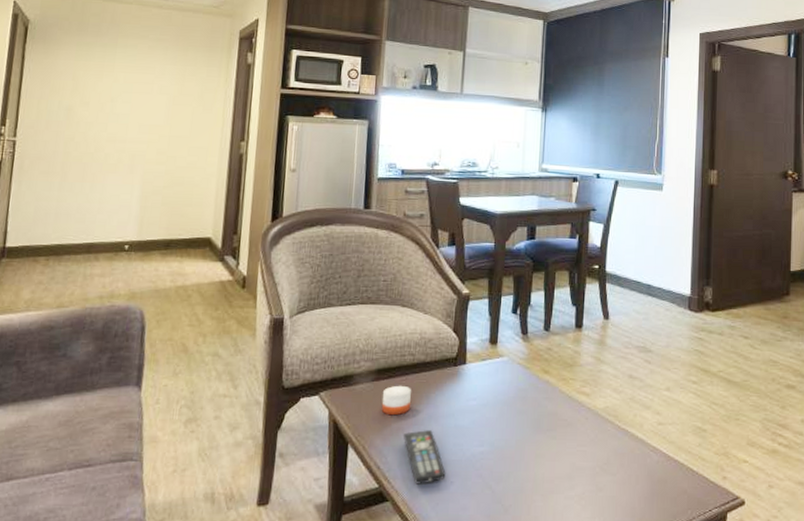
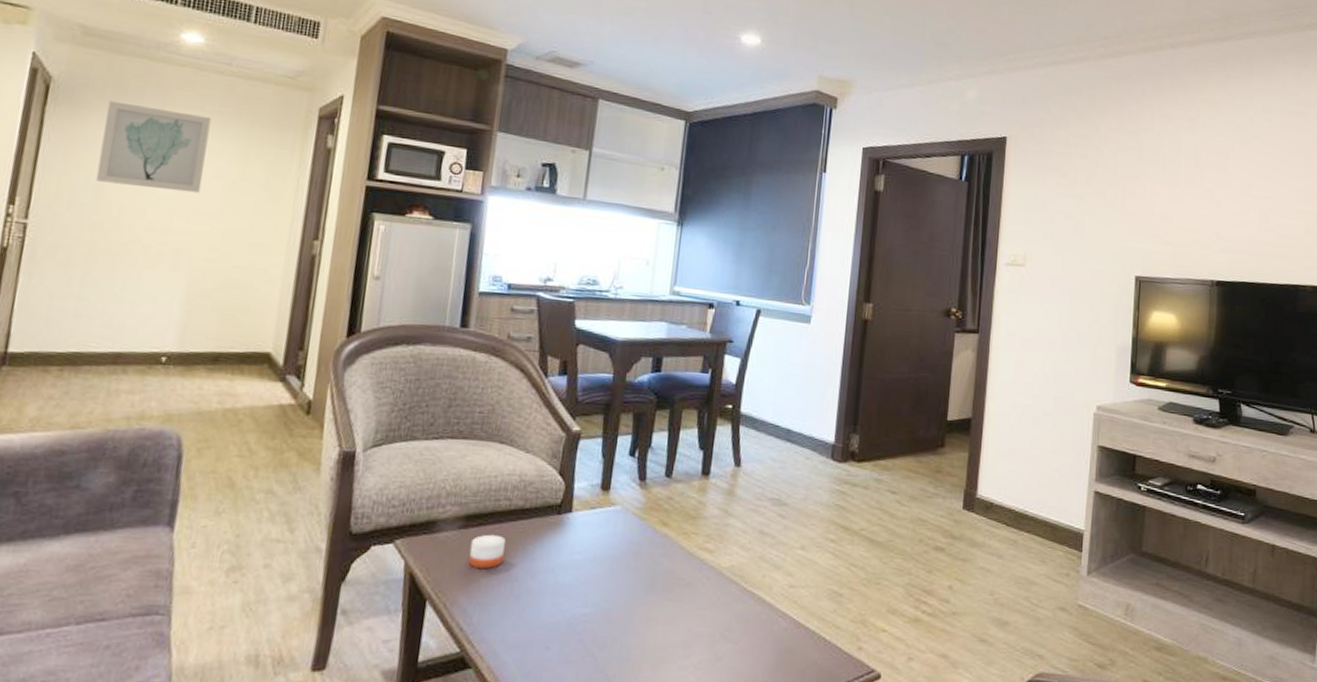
wall art: none [66,36,155,108] -> present [95,101,212,193]
remote control: present [404,430,446,485] -> none [493,587,541,650]

